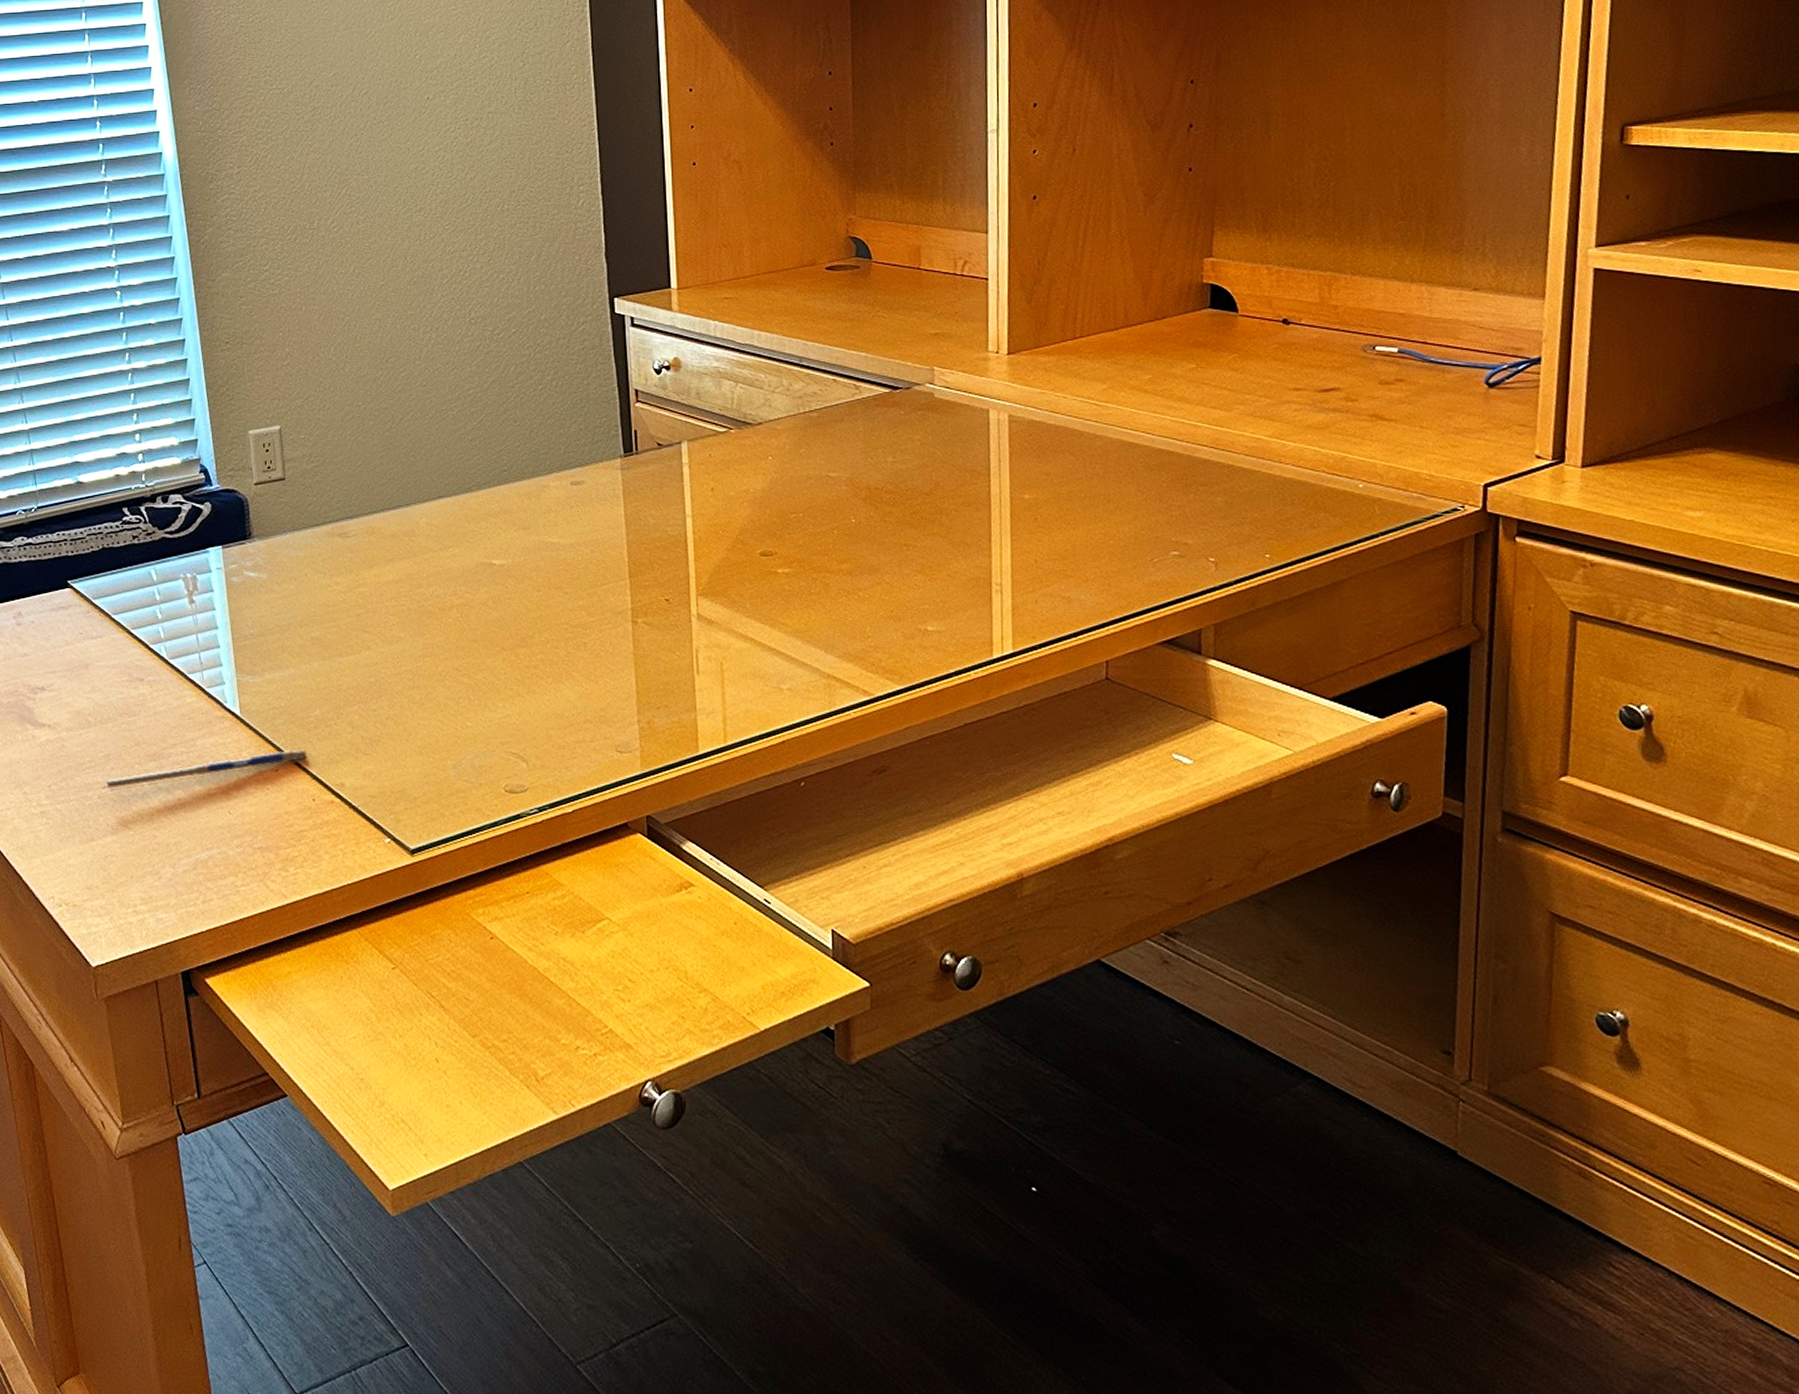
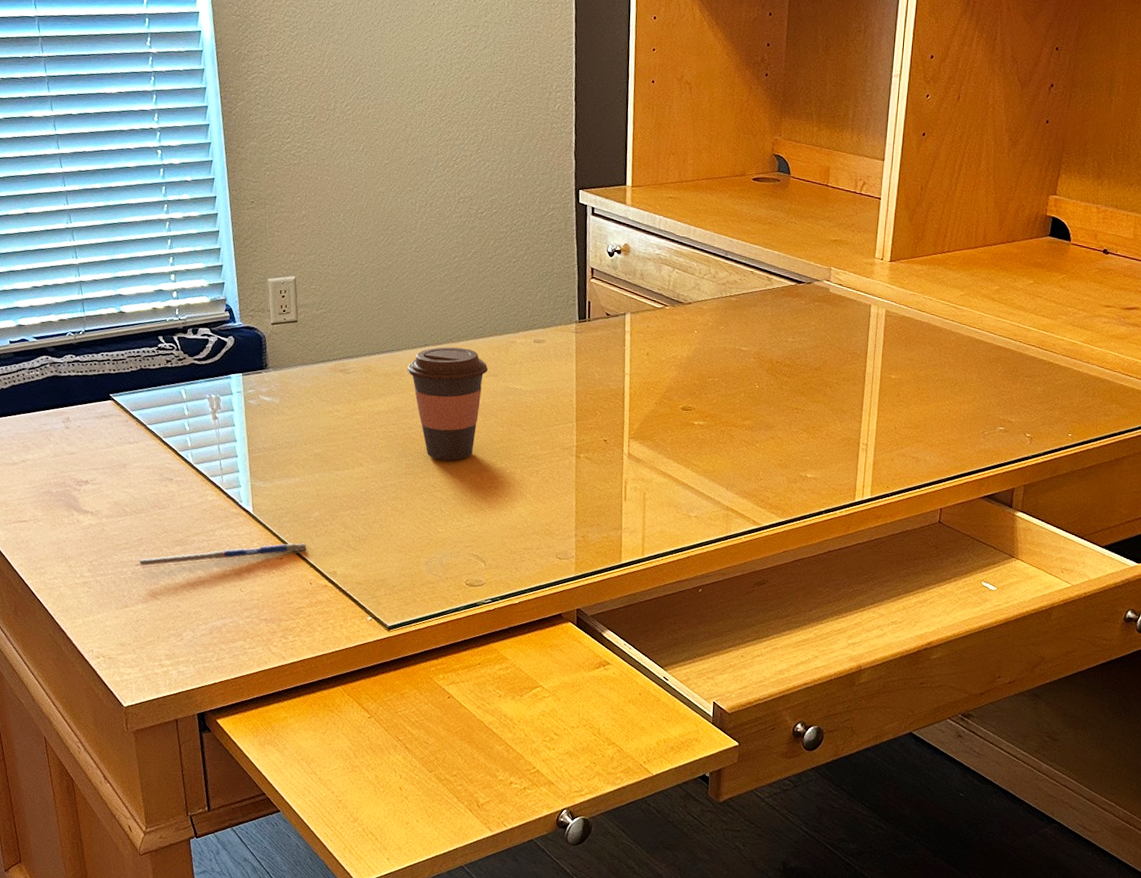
coffee cup: none [419,497,517,637] -> present [407,347,488,461]

